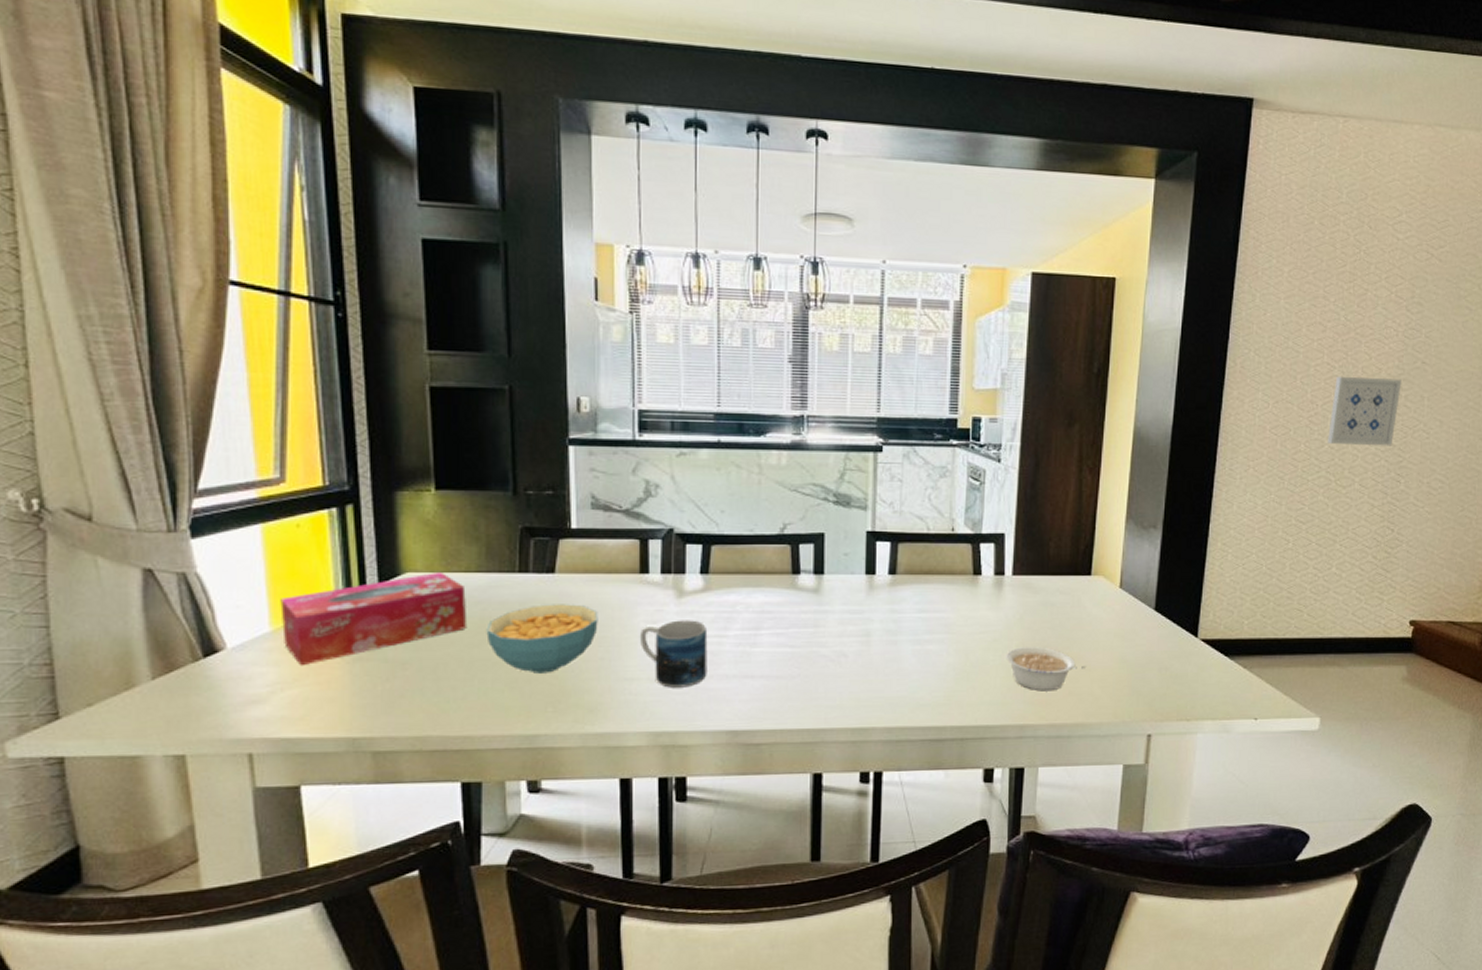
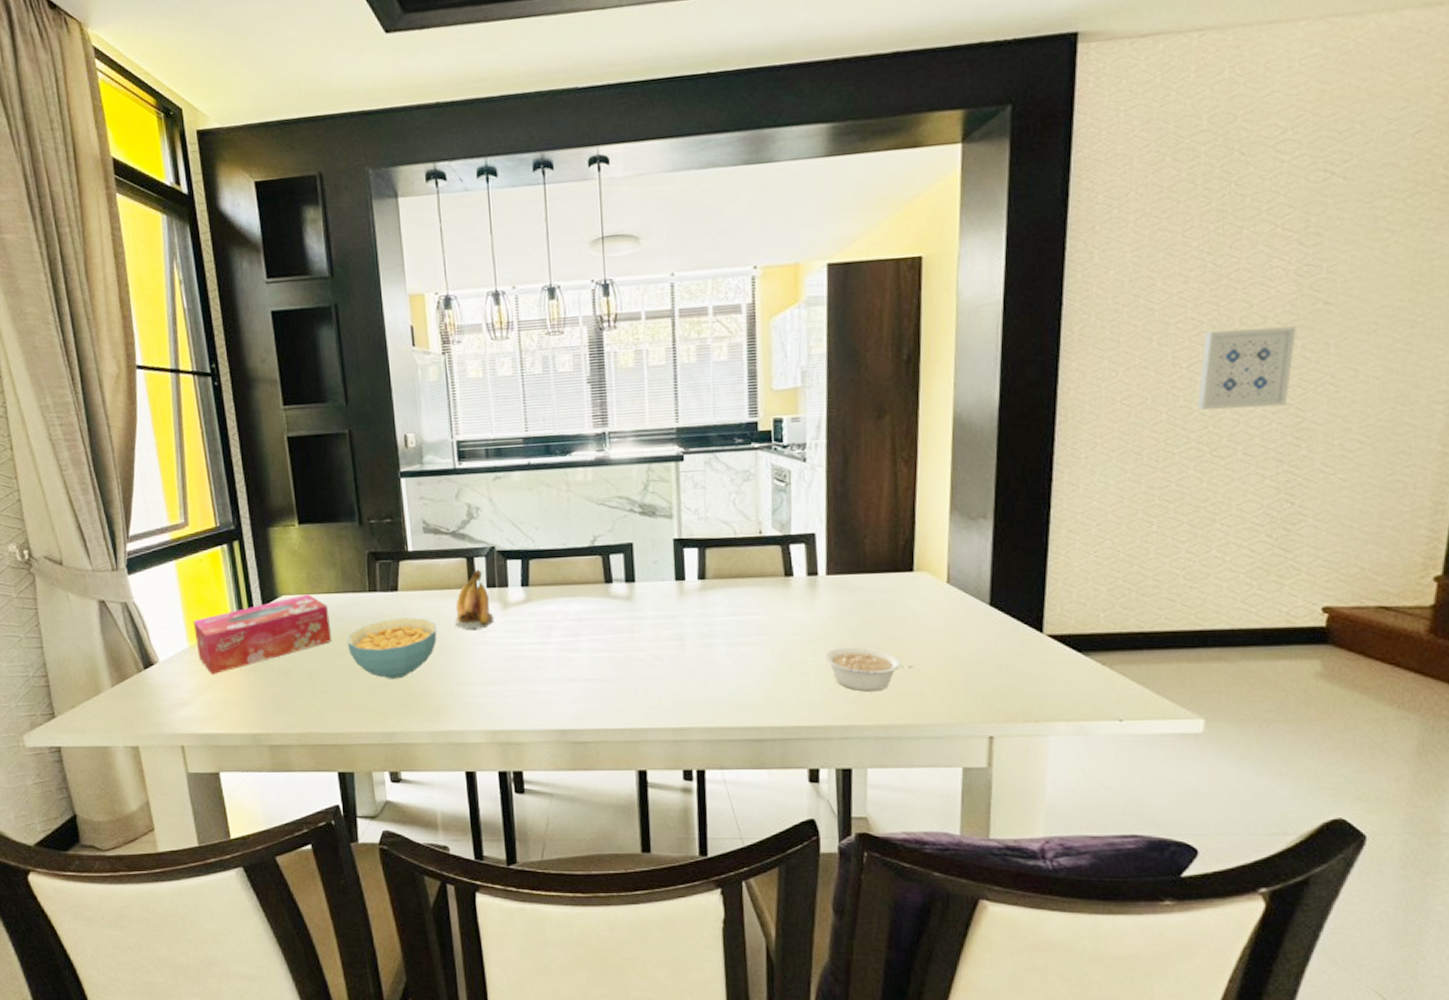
banana: none [620,554,667,620] -> present [454,570,494,631]
mug: present [640,620,708,688] -> none [473,629,534,691]

